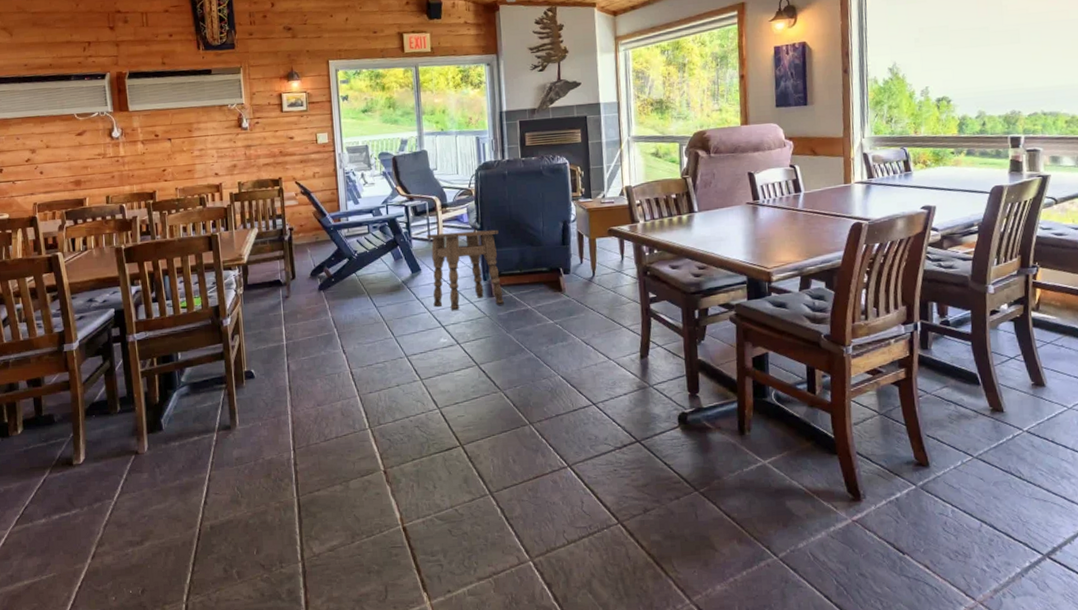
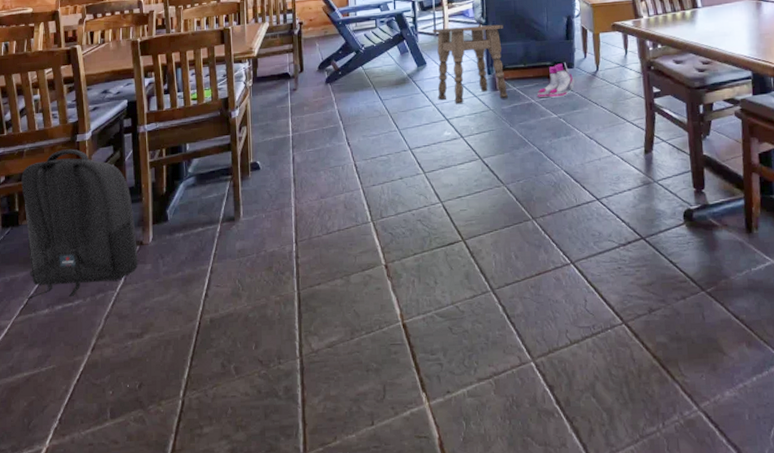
backpack: none [8,359,134,510] -> present [21,149,138,300]
boots: none [533,269,572,304] -> present [536,63,575,98]

